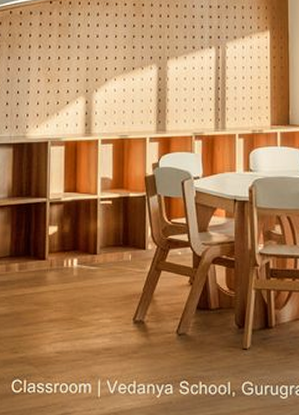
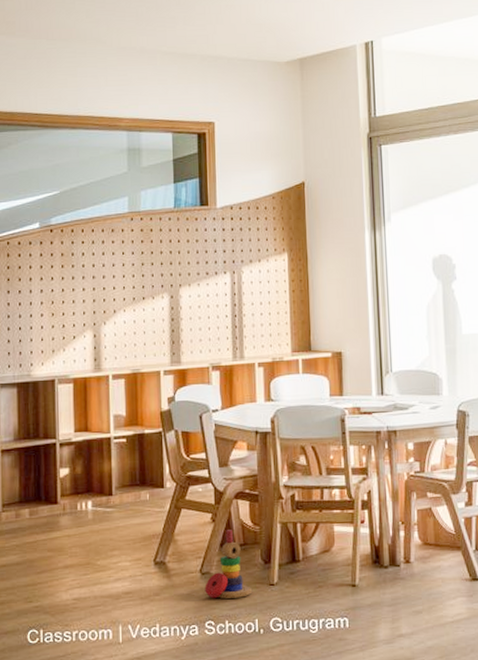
stacking toy: none [180,293,225,360] -> present [205,530,251,599]

